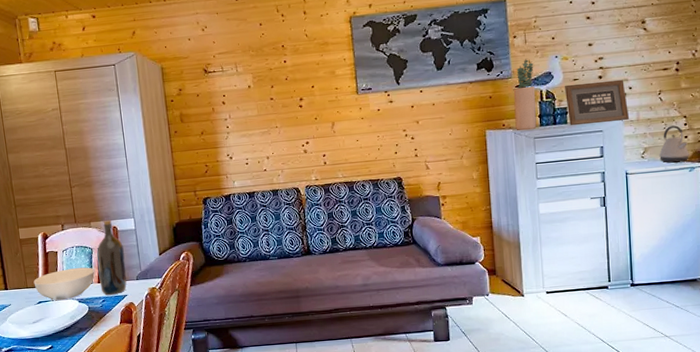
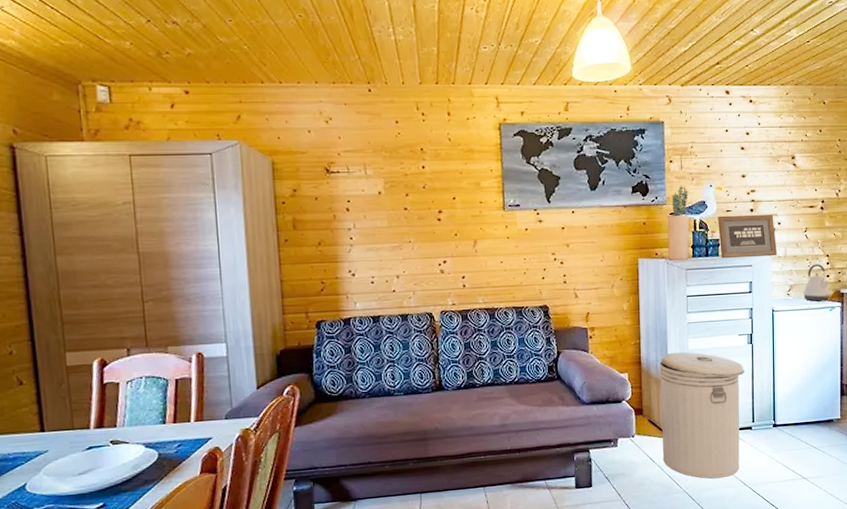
bowl: present [33,267,95,301] -> none [82,403,170,446]
wine bottle: present [96,219,127,295] -> none [173,344,213,438]
can: none [511,216,599,335] -> present [660,352,745,479]

